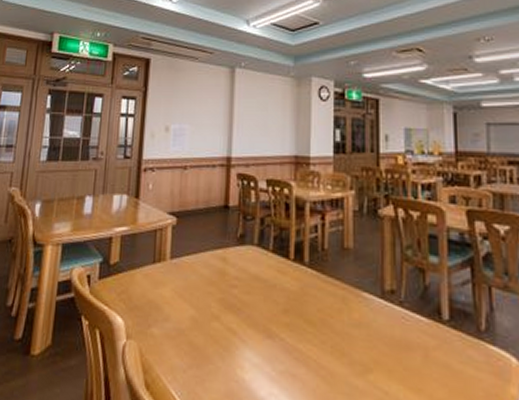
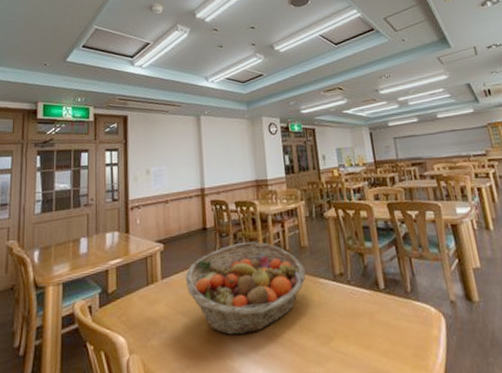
fruit basket: none [197,231,346,344] -> present [185,242,306,336]

